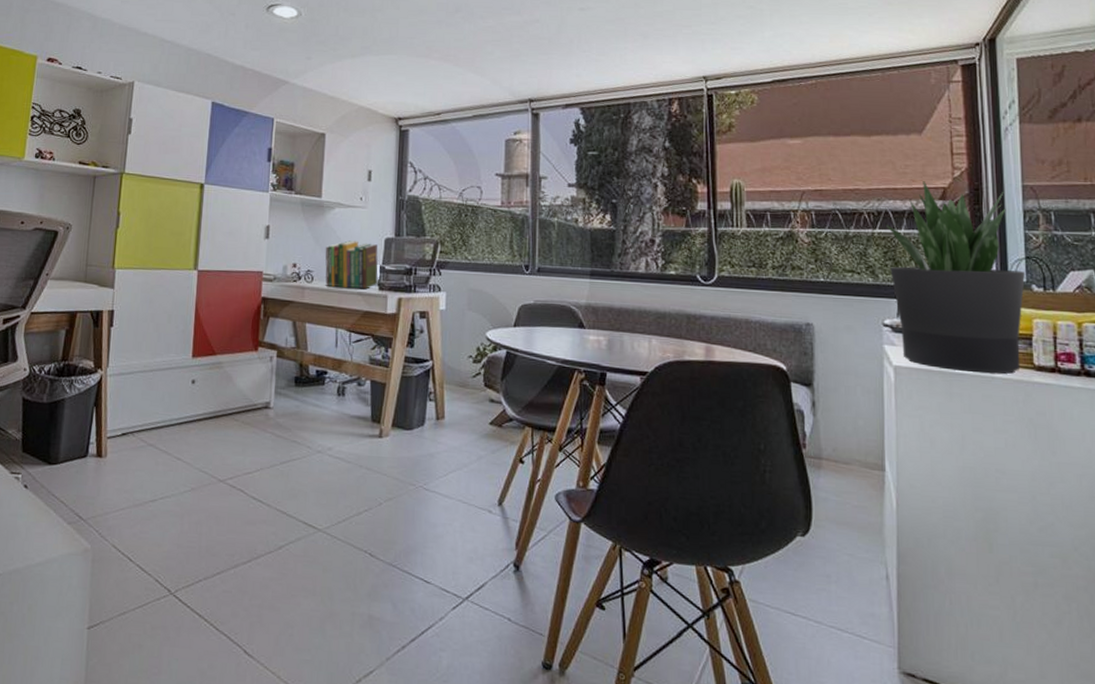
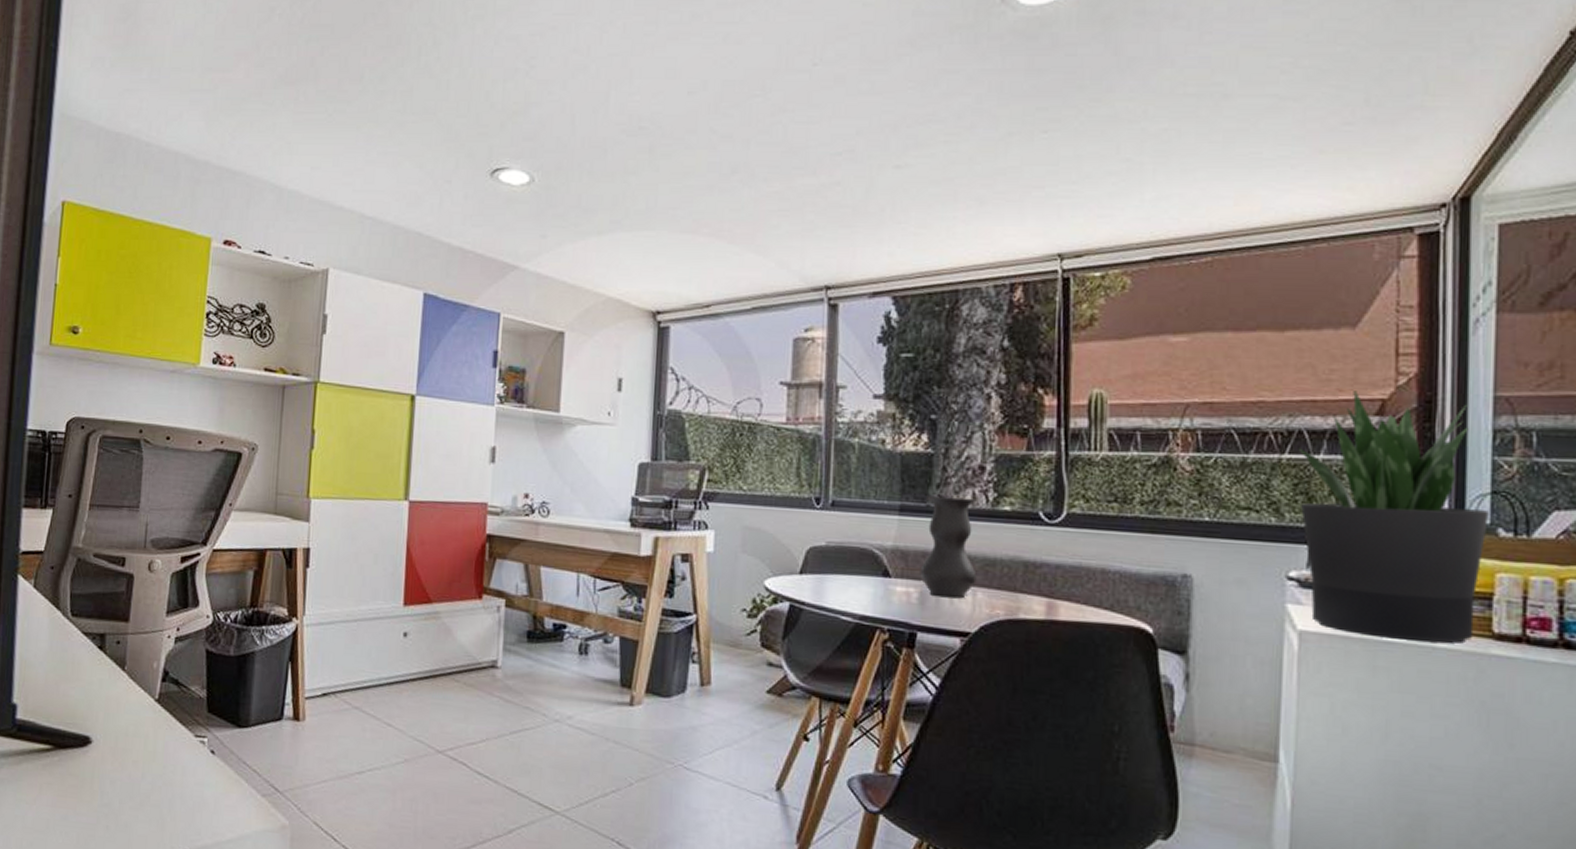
books: present [325,240,378,290] -> none [564,466,630,526]
vase: none [607,263,651,345] -> present [920,496,977,599]

